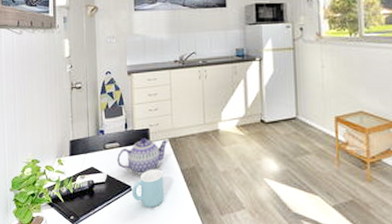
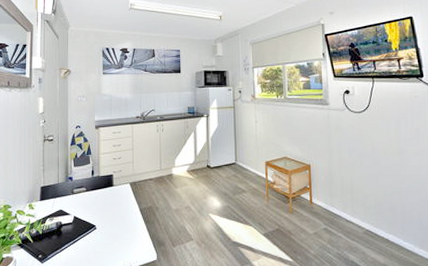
teapot: present [117,137,169,175] -> none [84,182,130,215]
mug: present [132,169,164,208] -> none [96,209,124,243]

